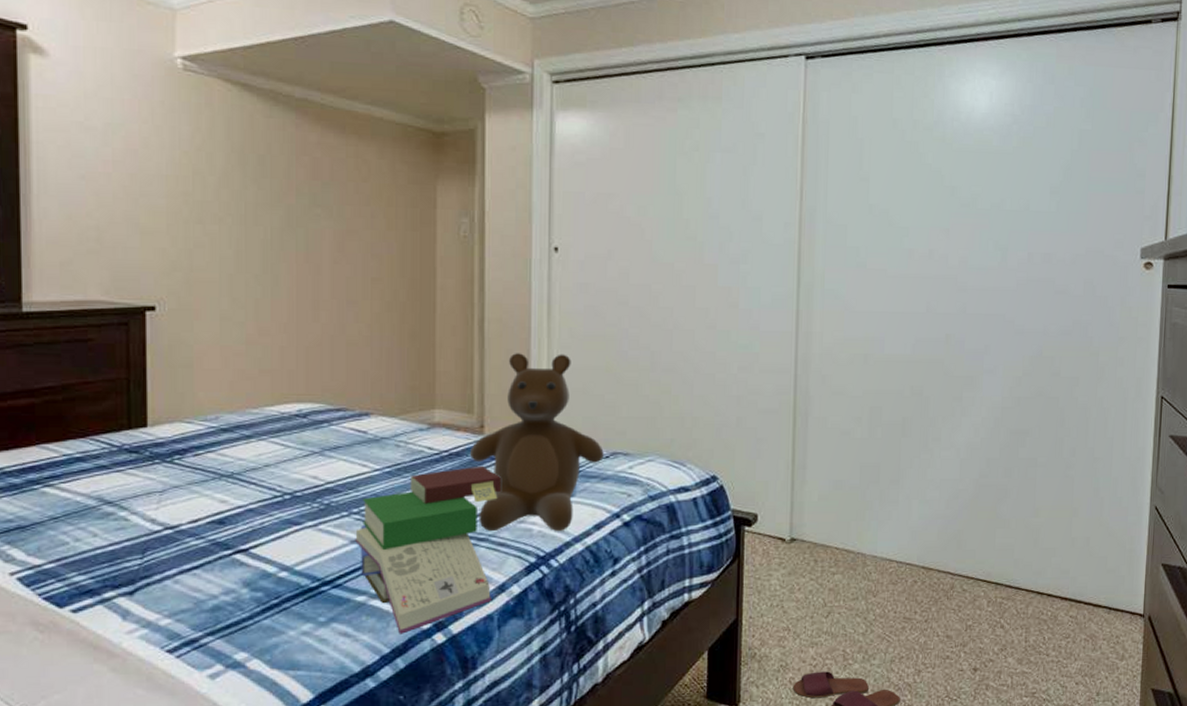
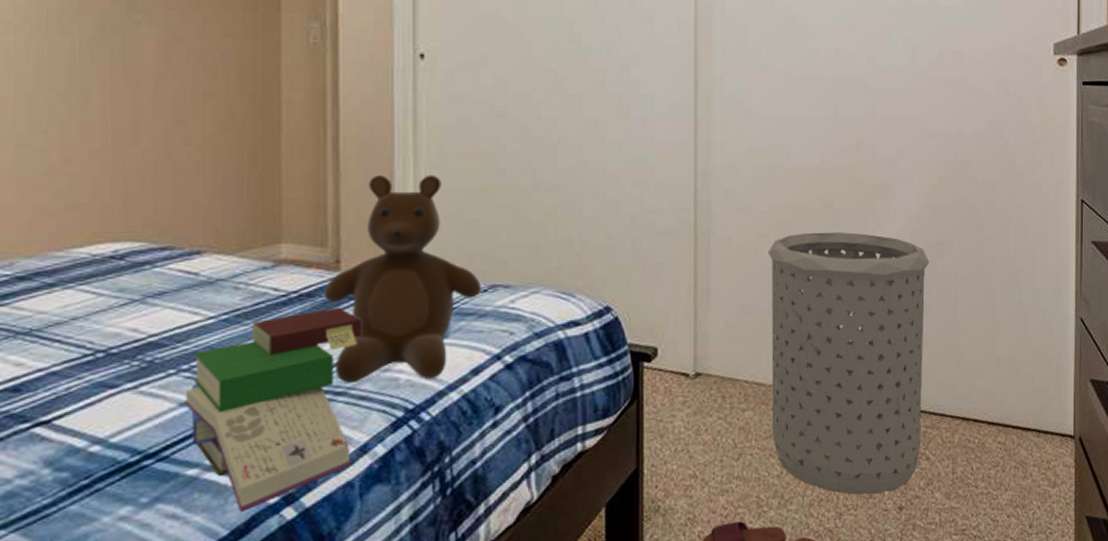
laundry basket: none [859,417,1012,655] -> present [767,232,930,495]

